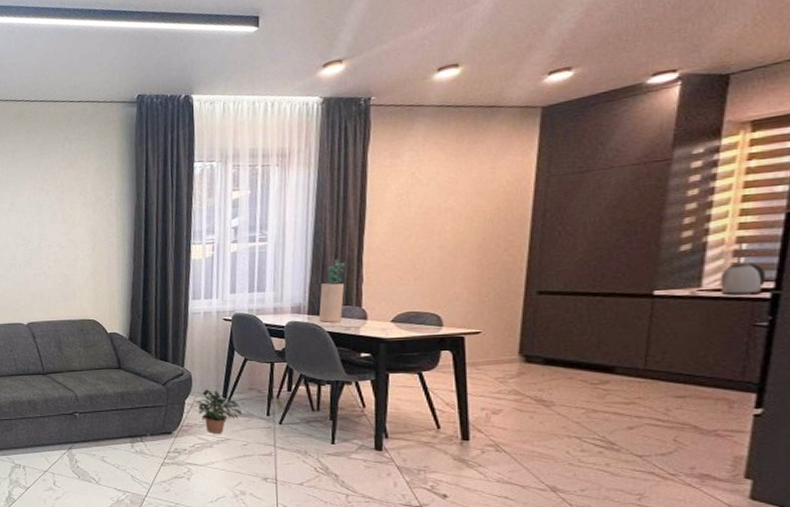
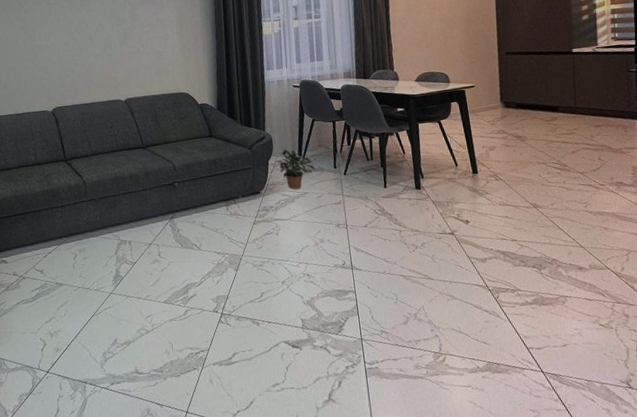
vase: present [319,258,346,323] -> none [363,30,381,85]
kettle: present [720,263,765,296] -> none [607,27,630,51]

